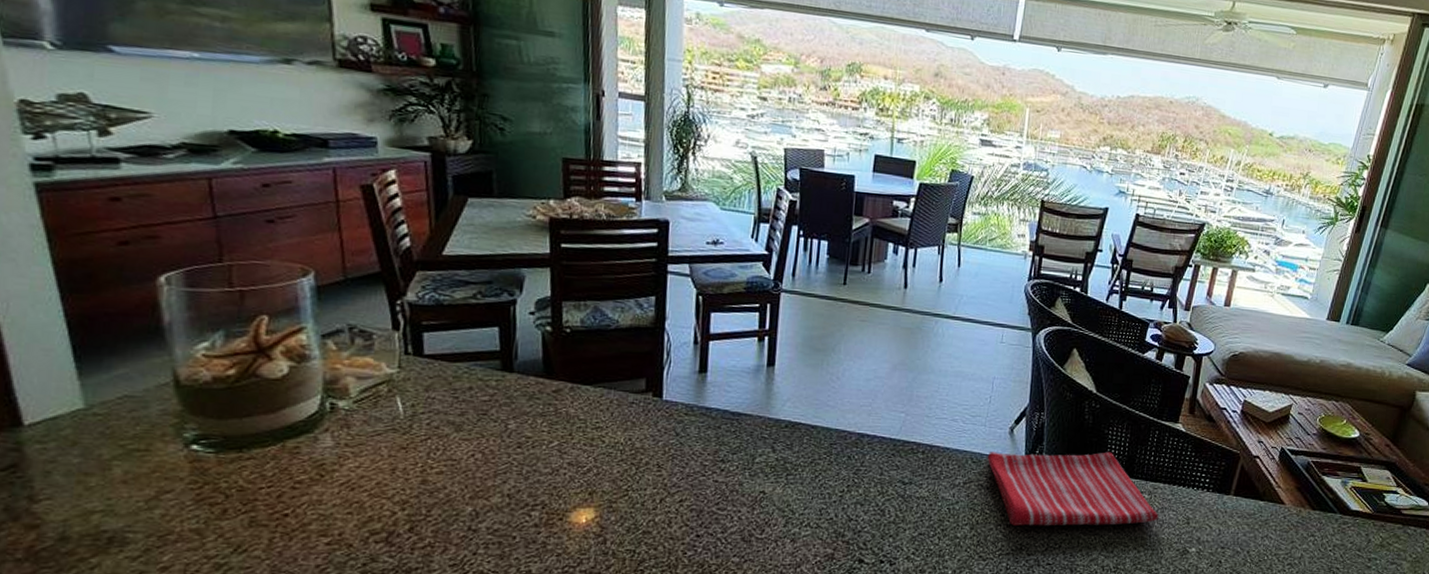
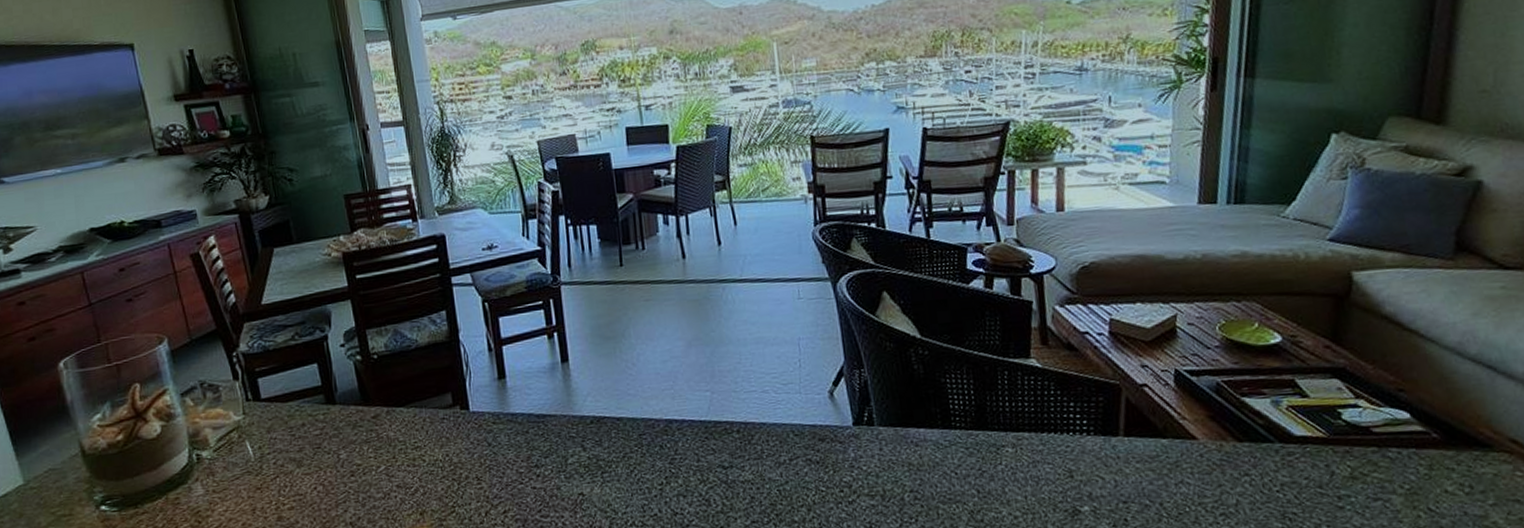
dish towel: present [987,452,1159,526] -> none [809,403,1032,502]

